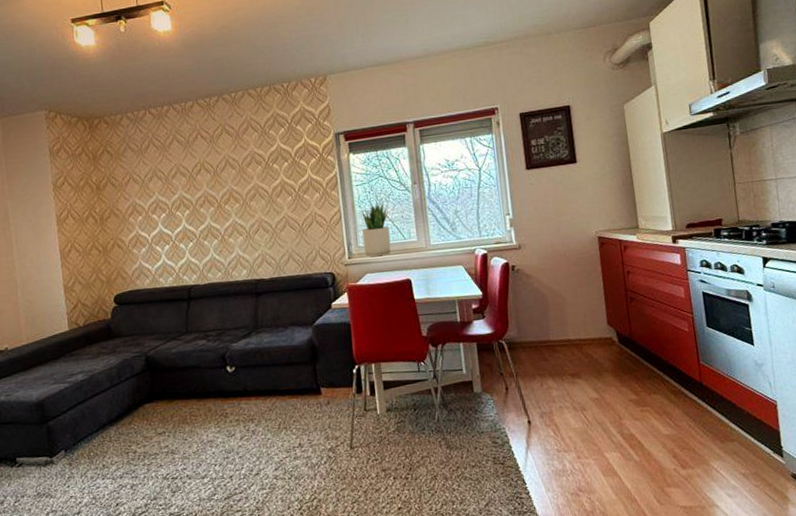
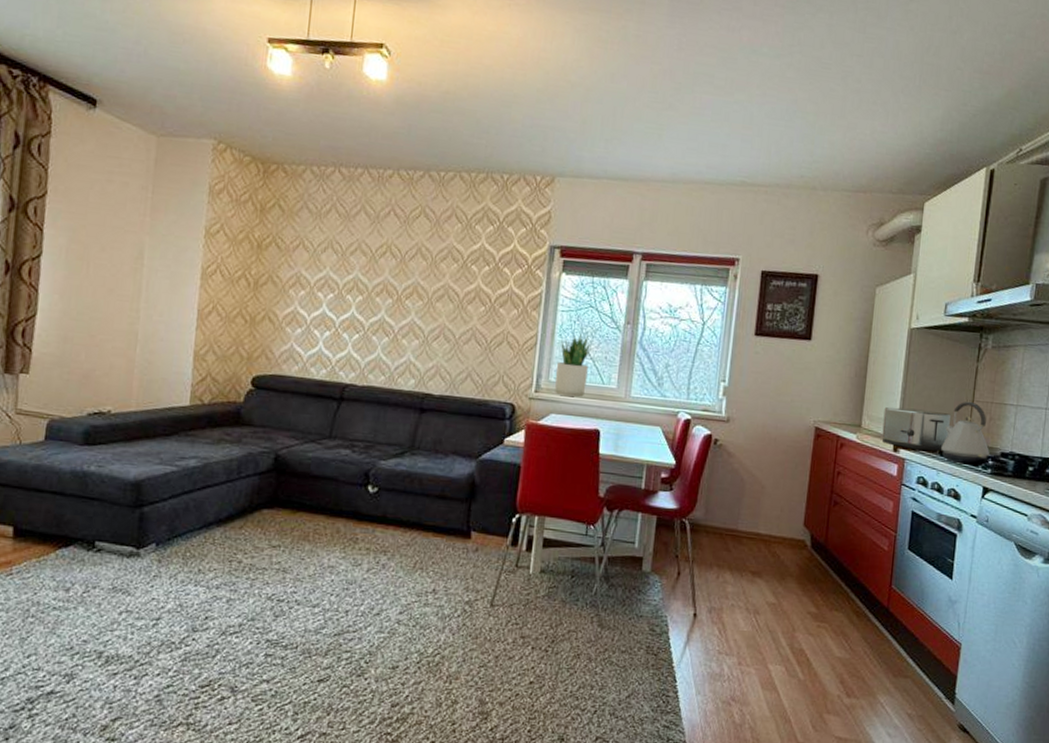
toaster: none [656,199,720,239] -> present [882,406,952,452]
kettle: none [715,184,762,242] -> present [941,401,990,466]

